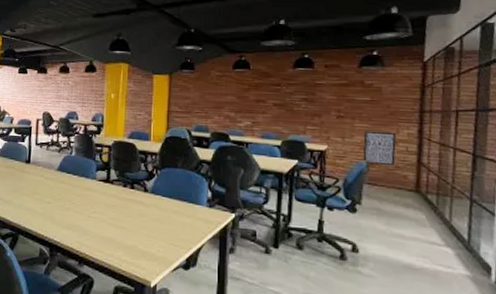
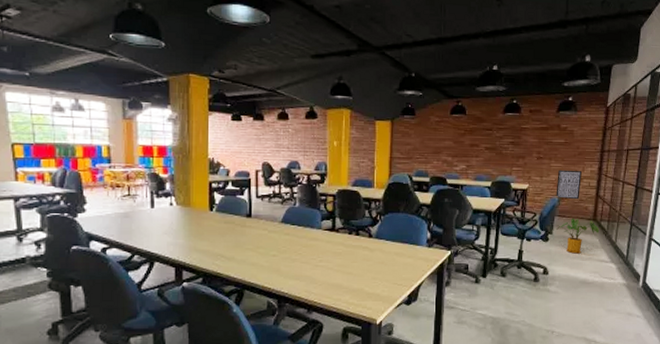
house plant: none [366,188,426,231] -> present [557,219,600,254]

